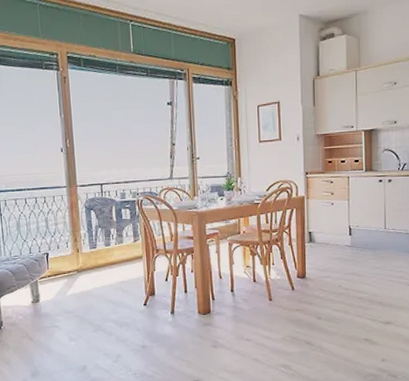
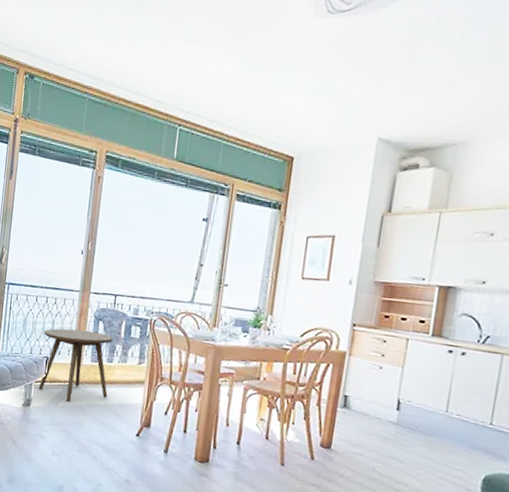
side table: none [38,221,111,290] -> present [38,328,114,402]

